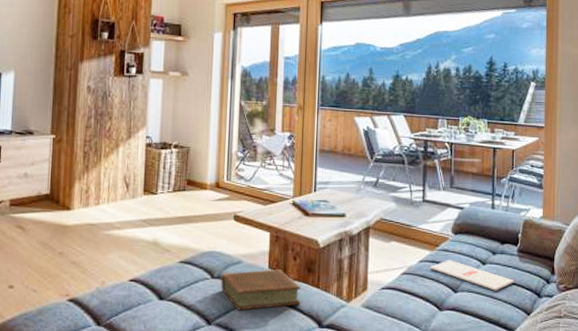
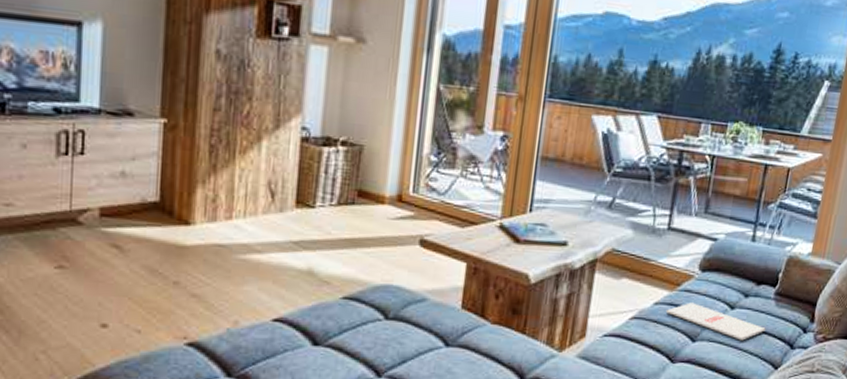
book: present [221,269,301,310] -> none [396,309,502,360]

